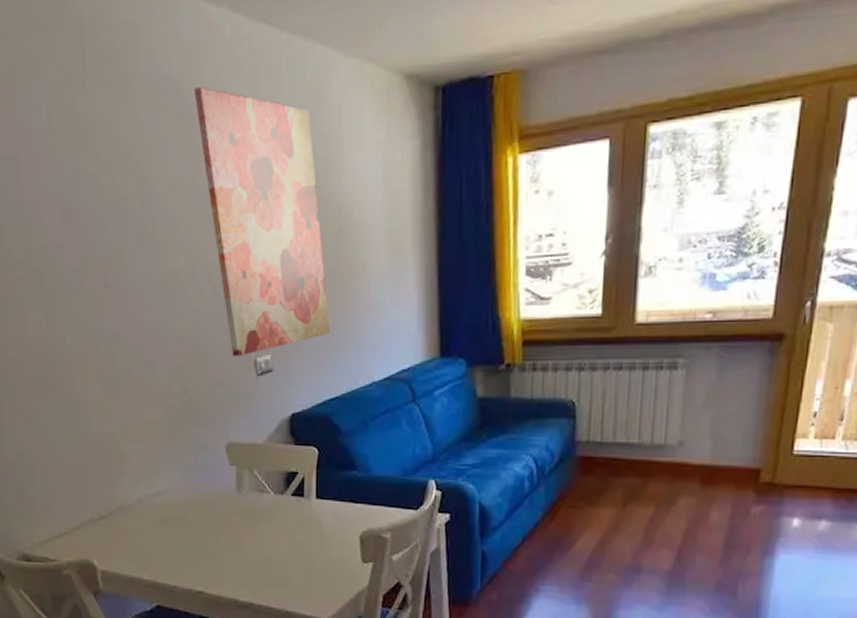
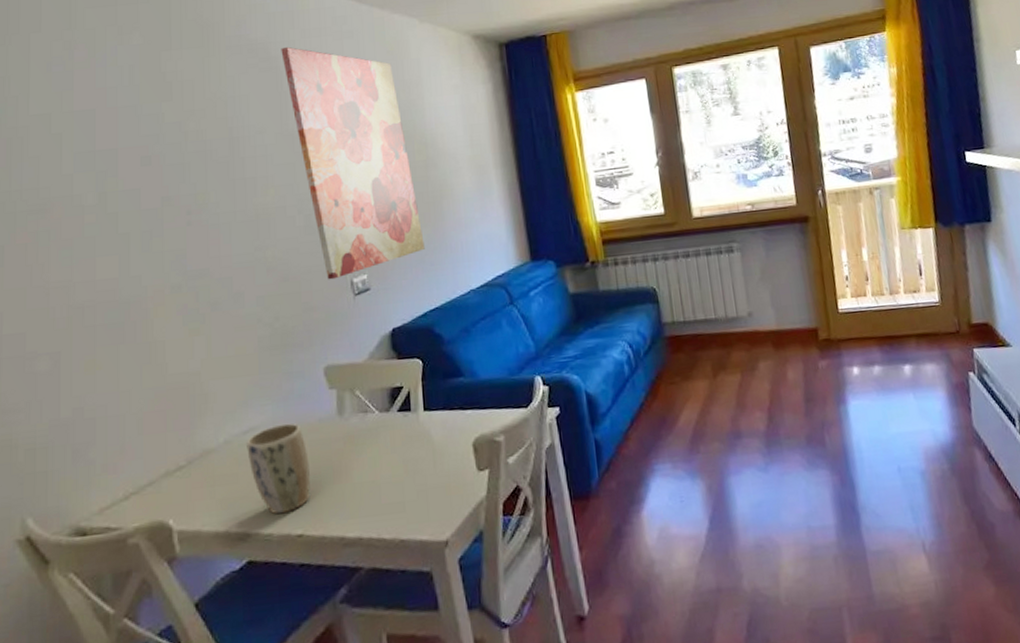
plant pot: none [156,492,210,571] -> present [246,423,310,515]

